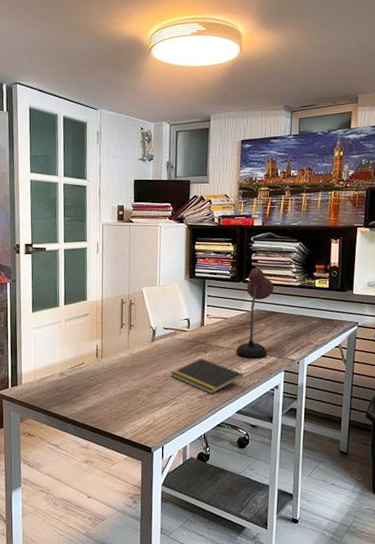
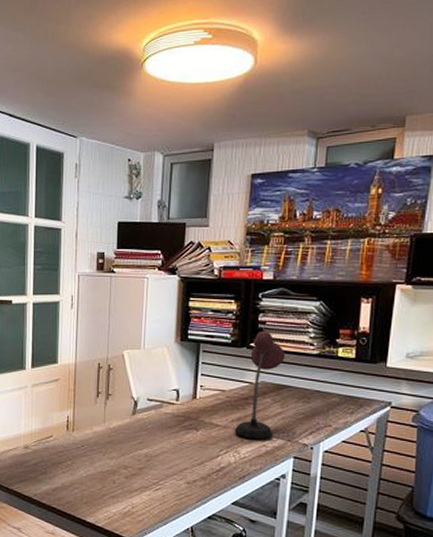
notepad: present [170,358,243,394] -> none [153,437,242,480]

